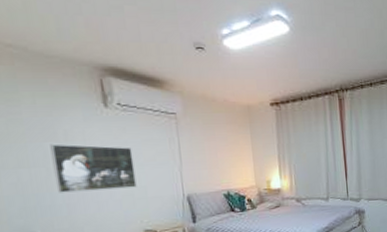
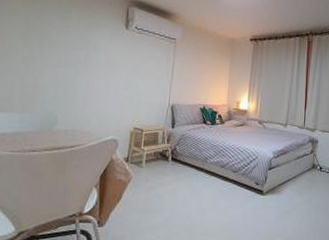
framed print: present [50,143,137,193] -> none [79,52,138,93]

